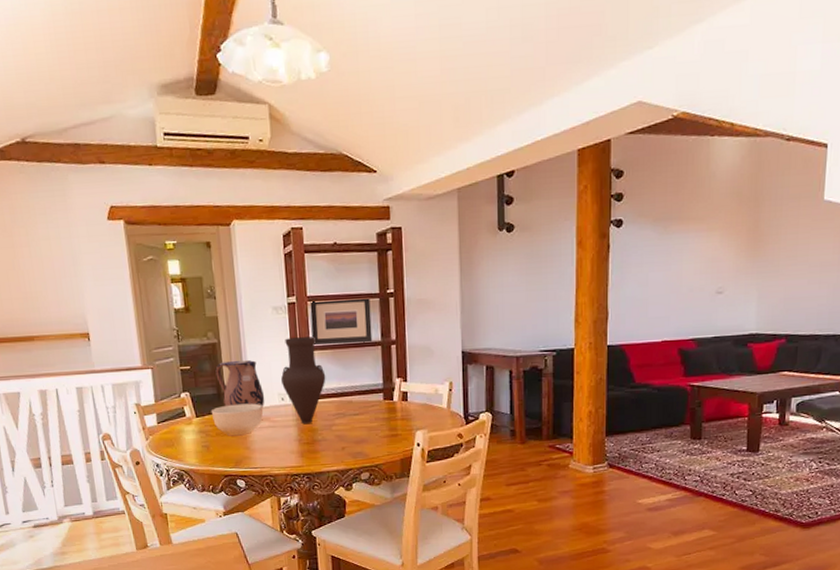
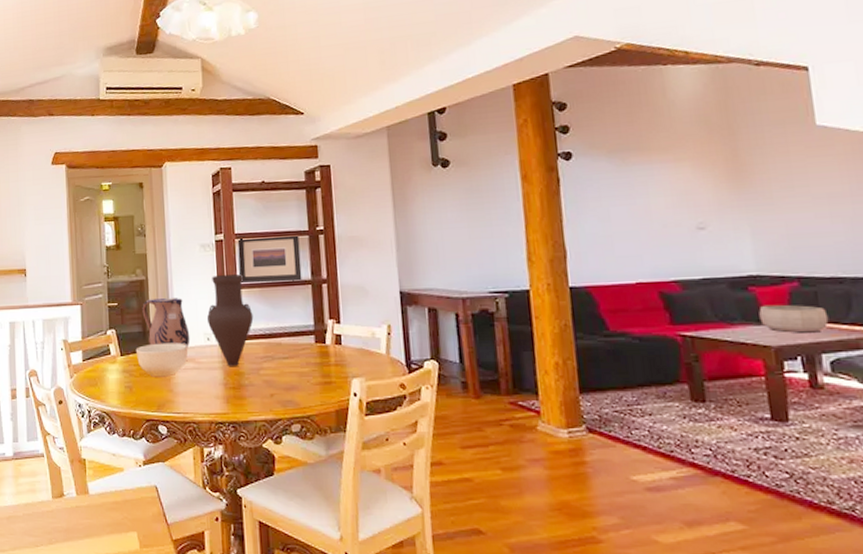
decorative bowl: none [752,358,802,382] -> present [759,304,829,333]

